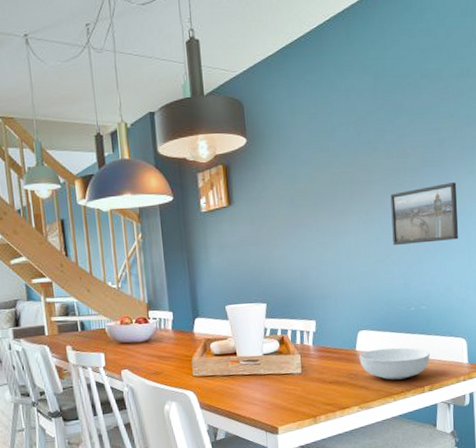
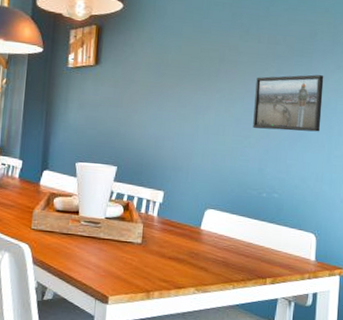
serving bowl: present [359,347,430,380] -> none [203,231,276,267]

